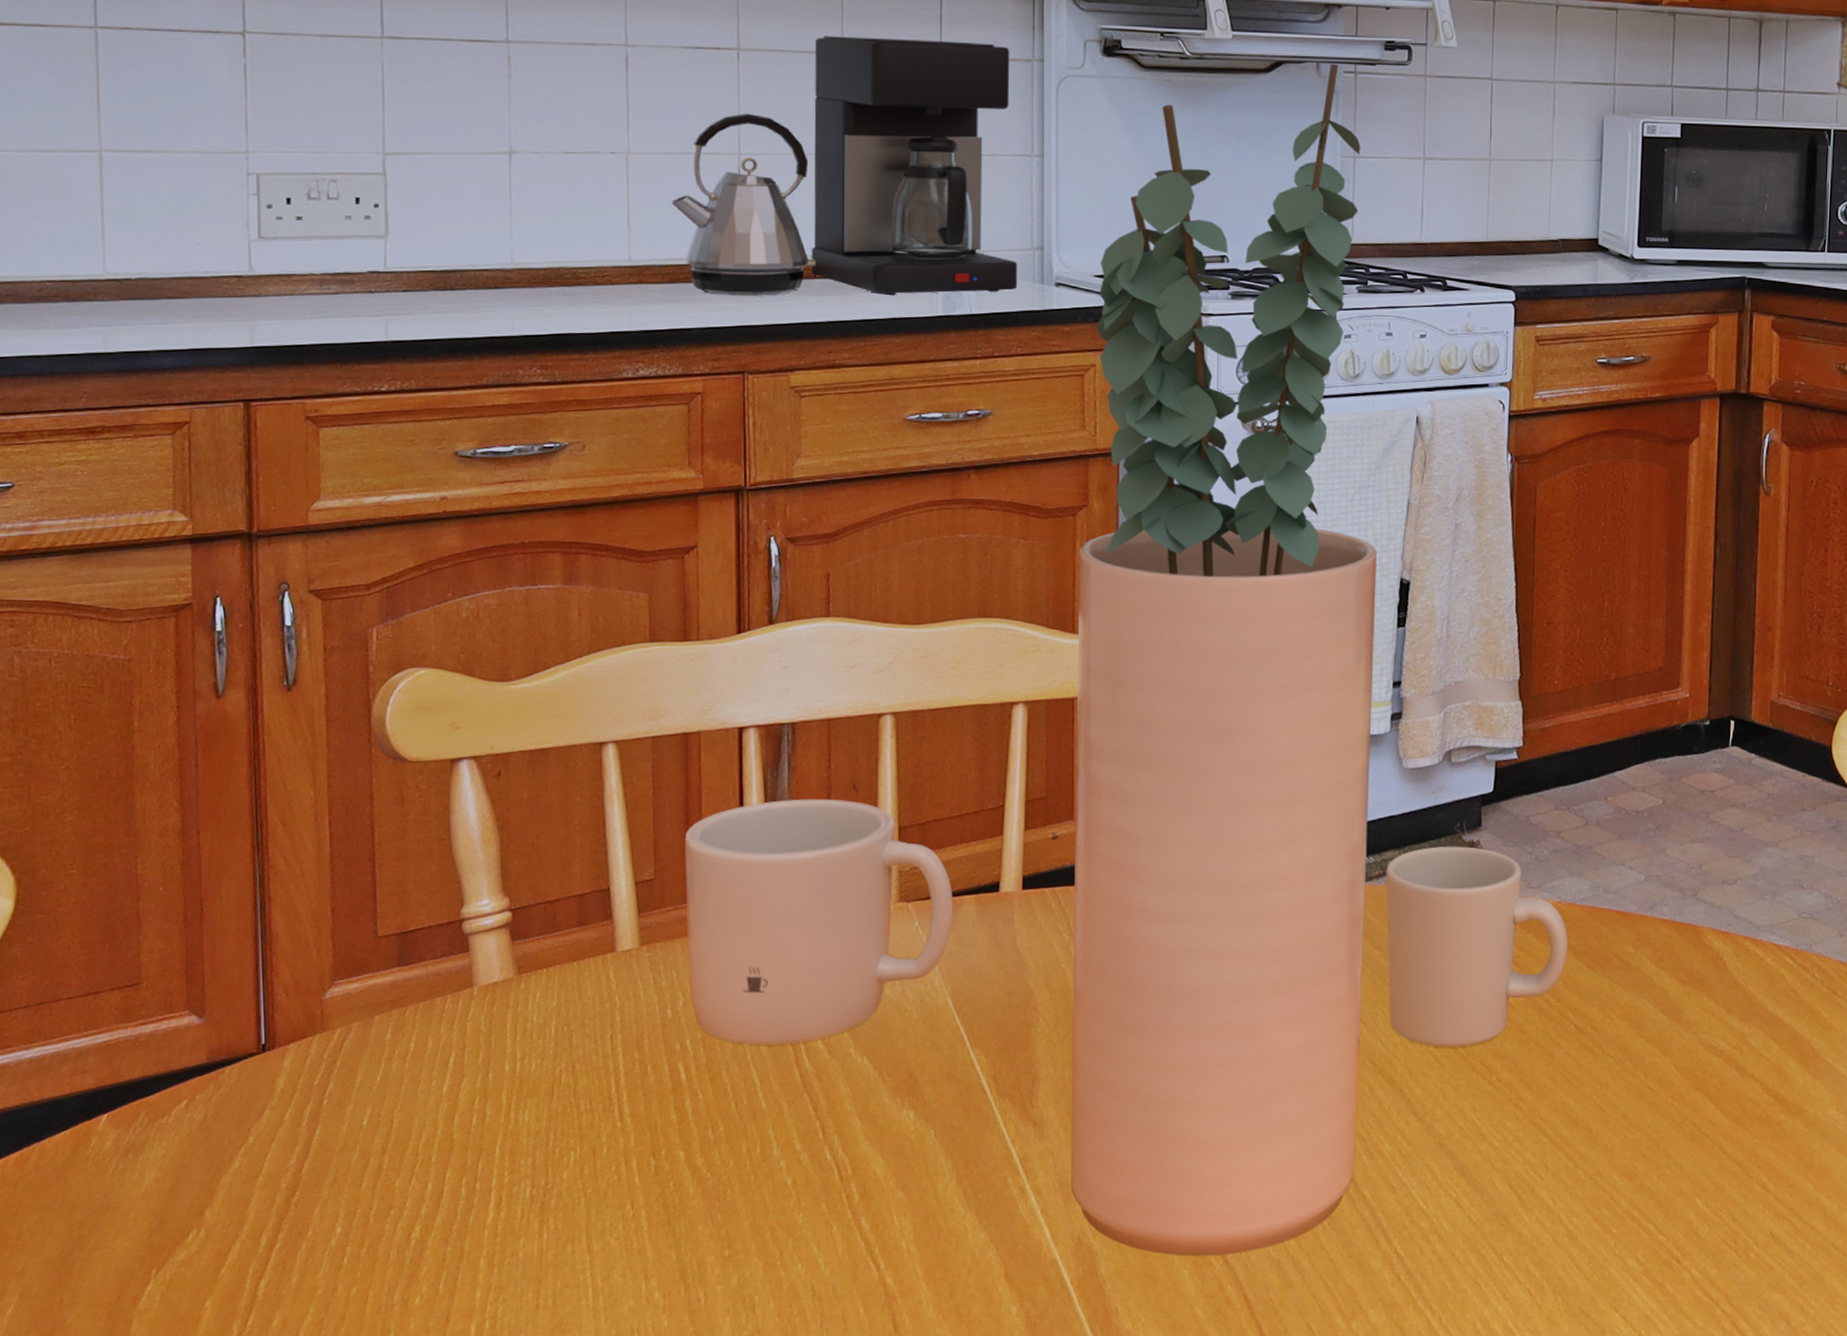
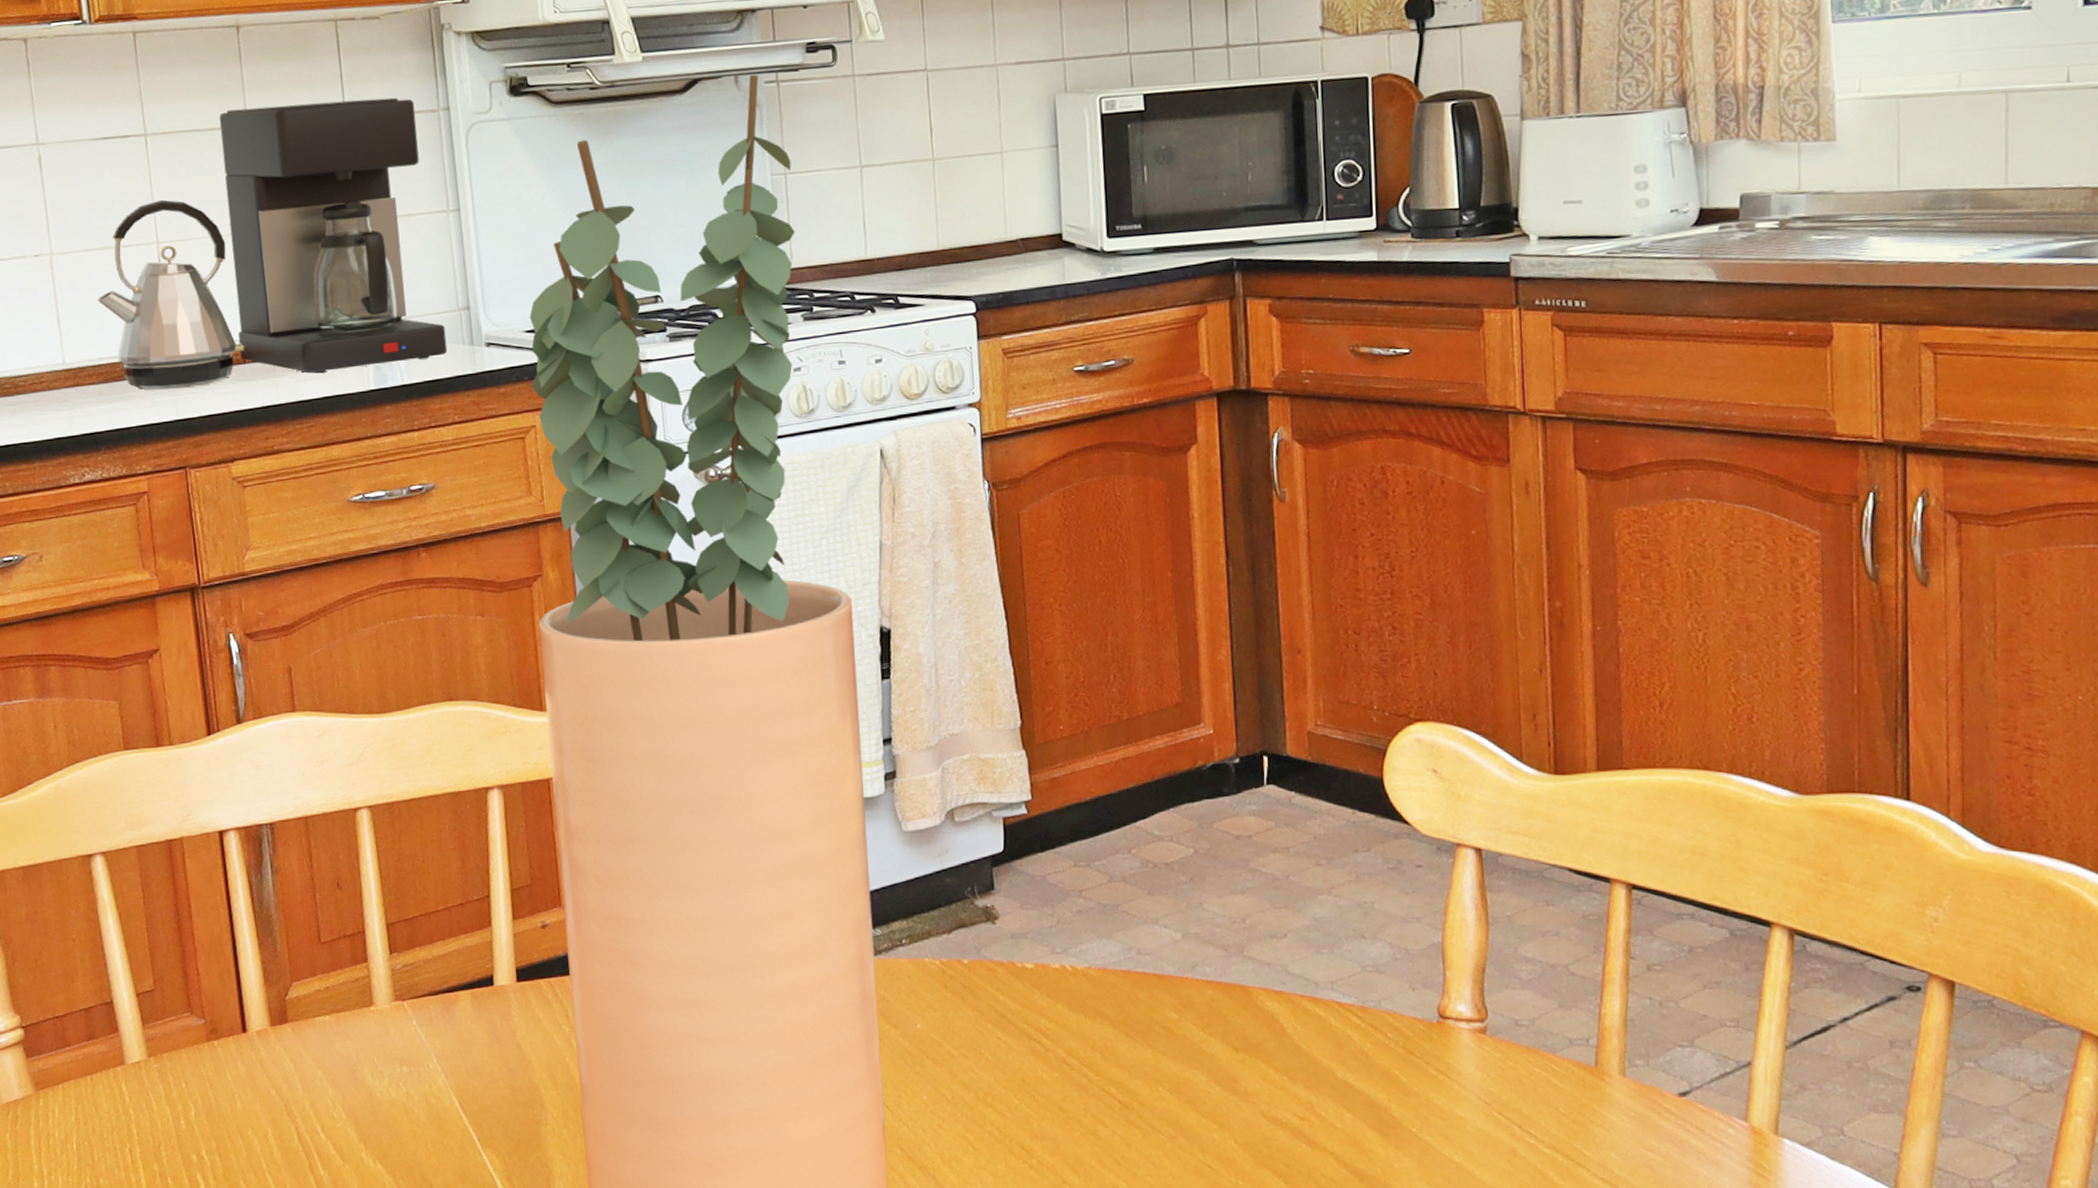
mug: present [684,799,954,1045] -> none [178,899,450,1153]
mug: present [1386,846,1568,1048] -> none [895,912,1104,1131]

